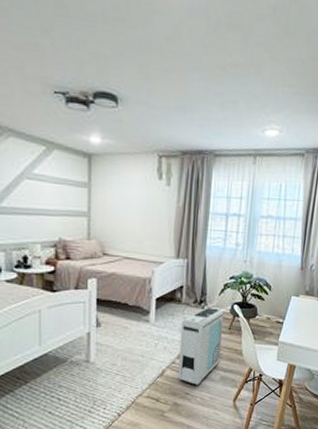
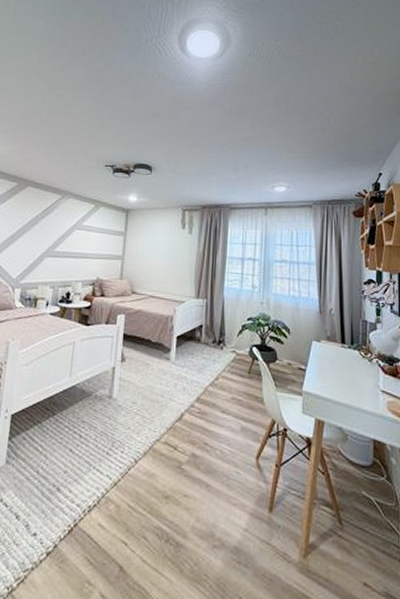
air purifier: present [178,308,224,386] -> none [196,349,243,435]

